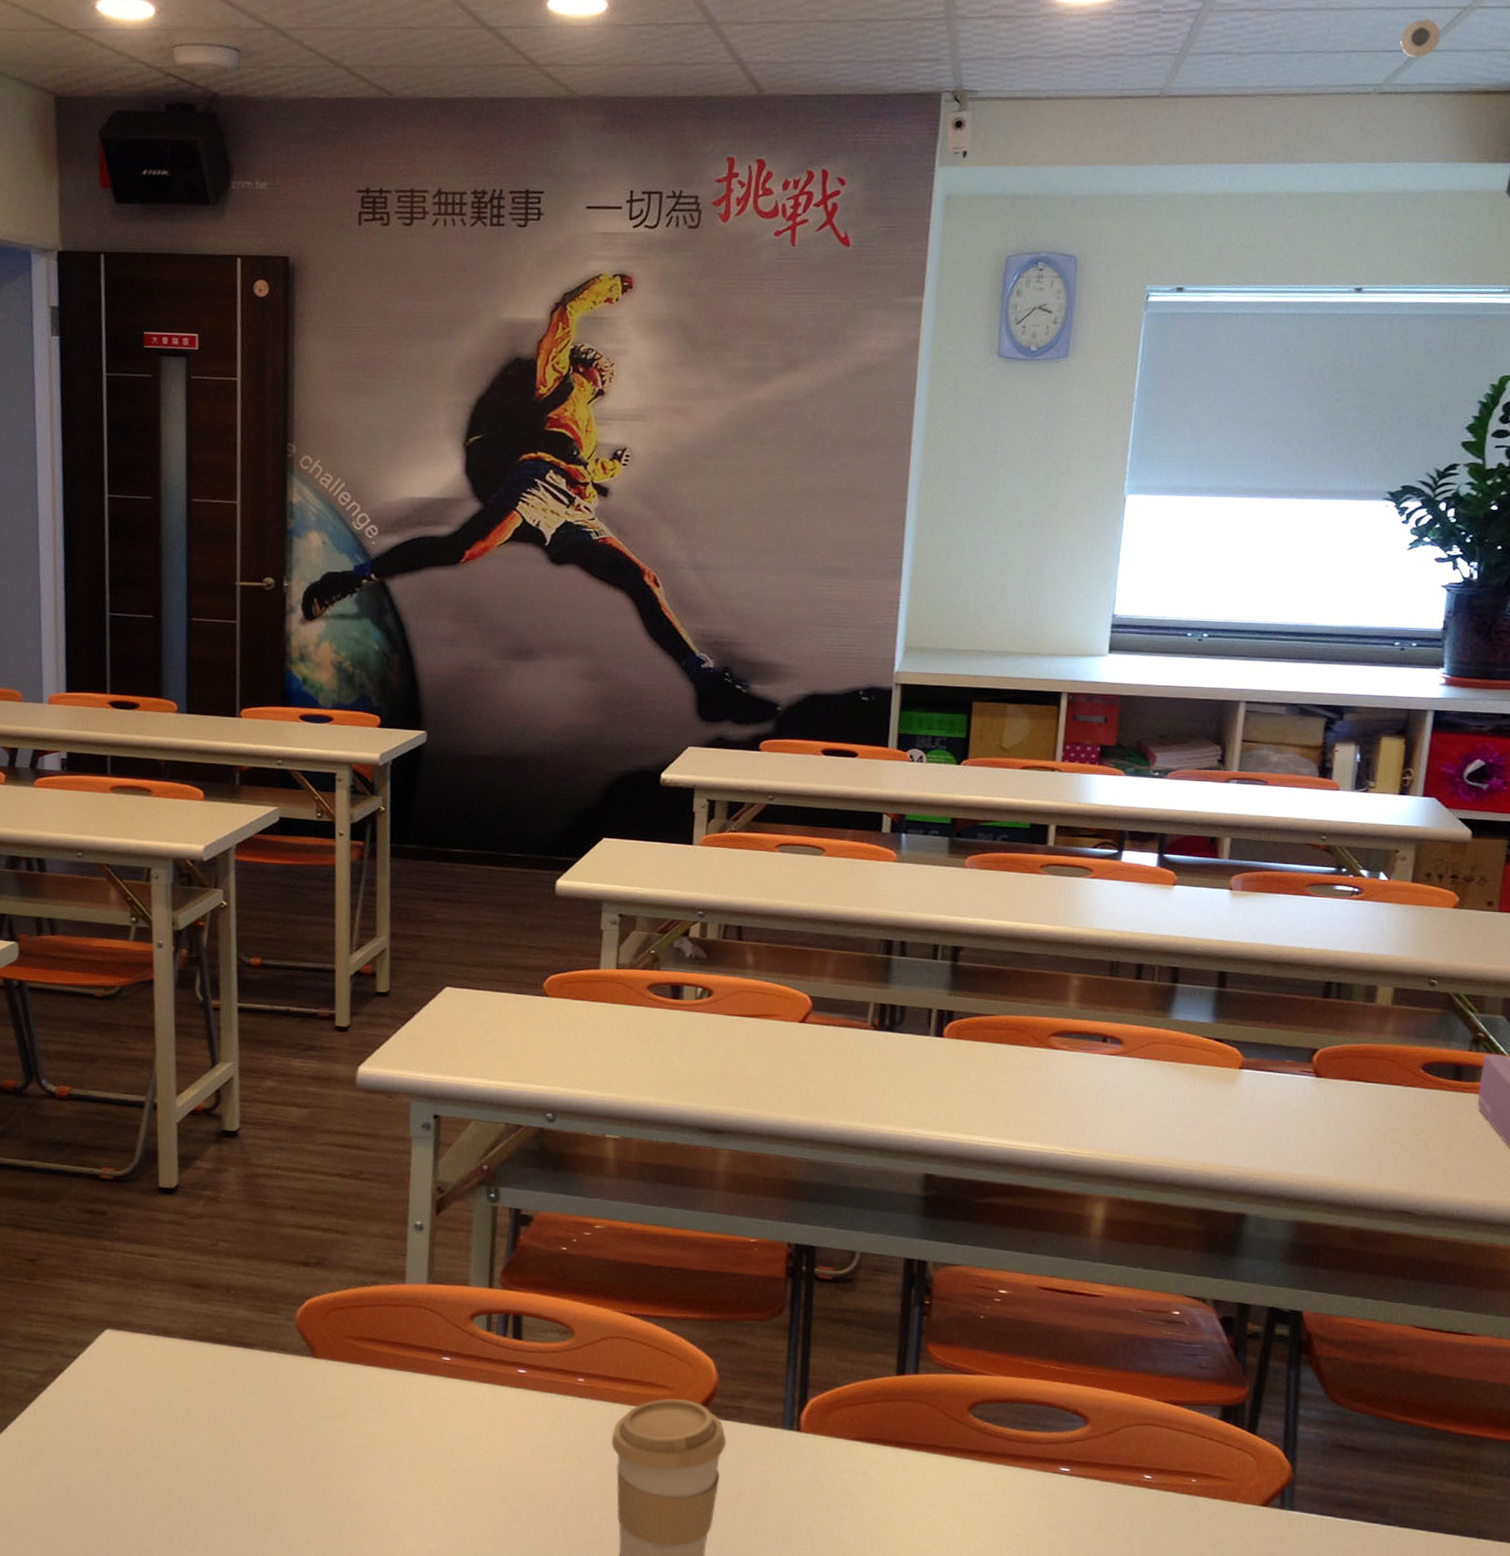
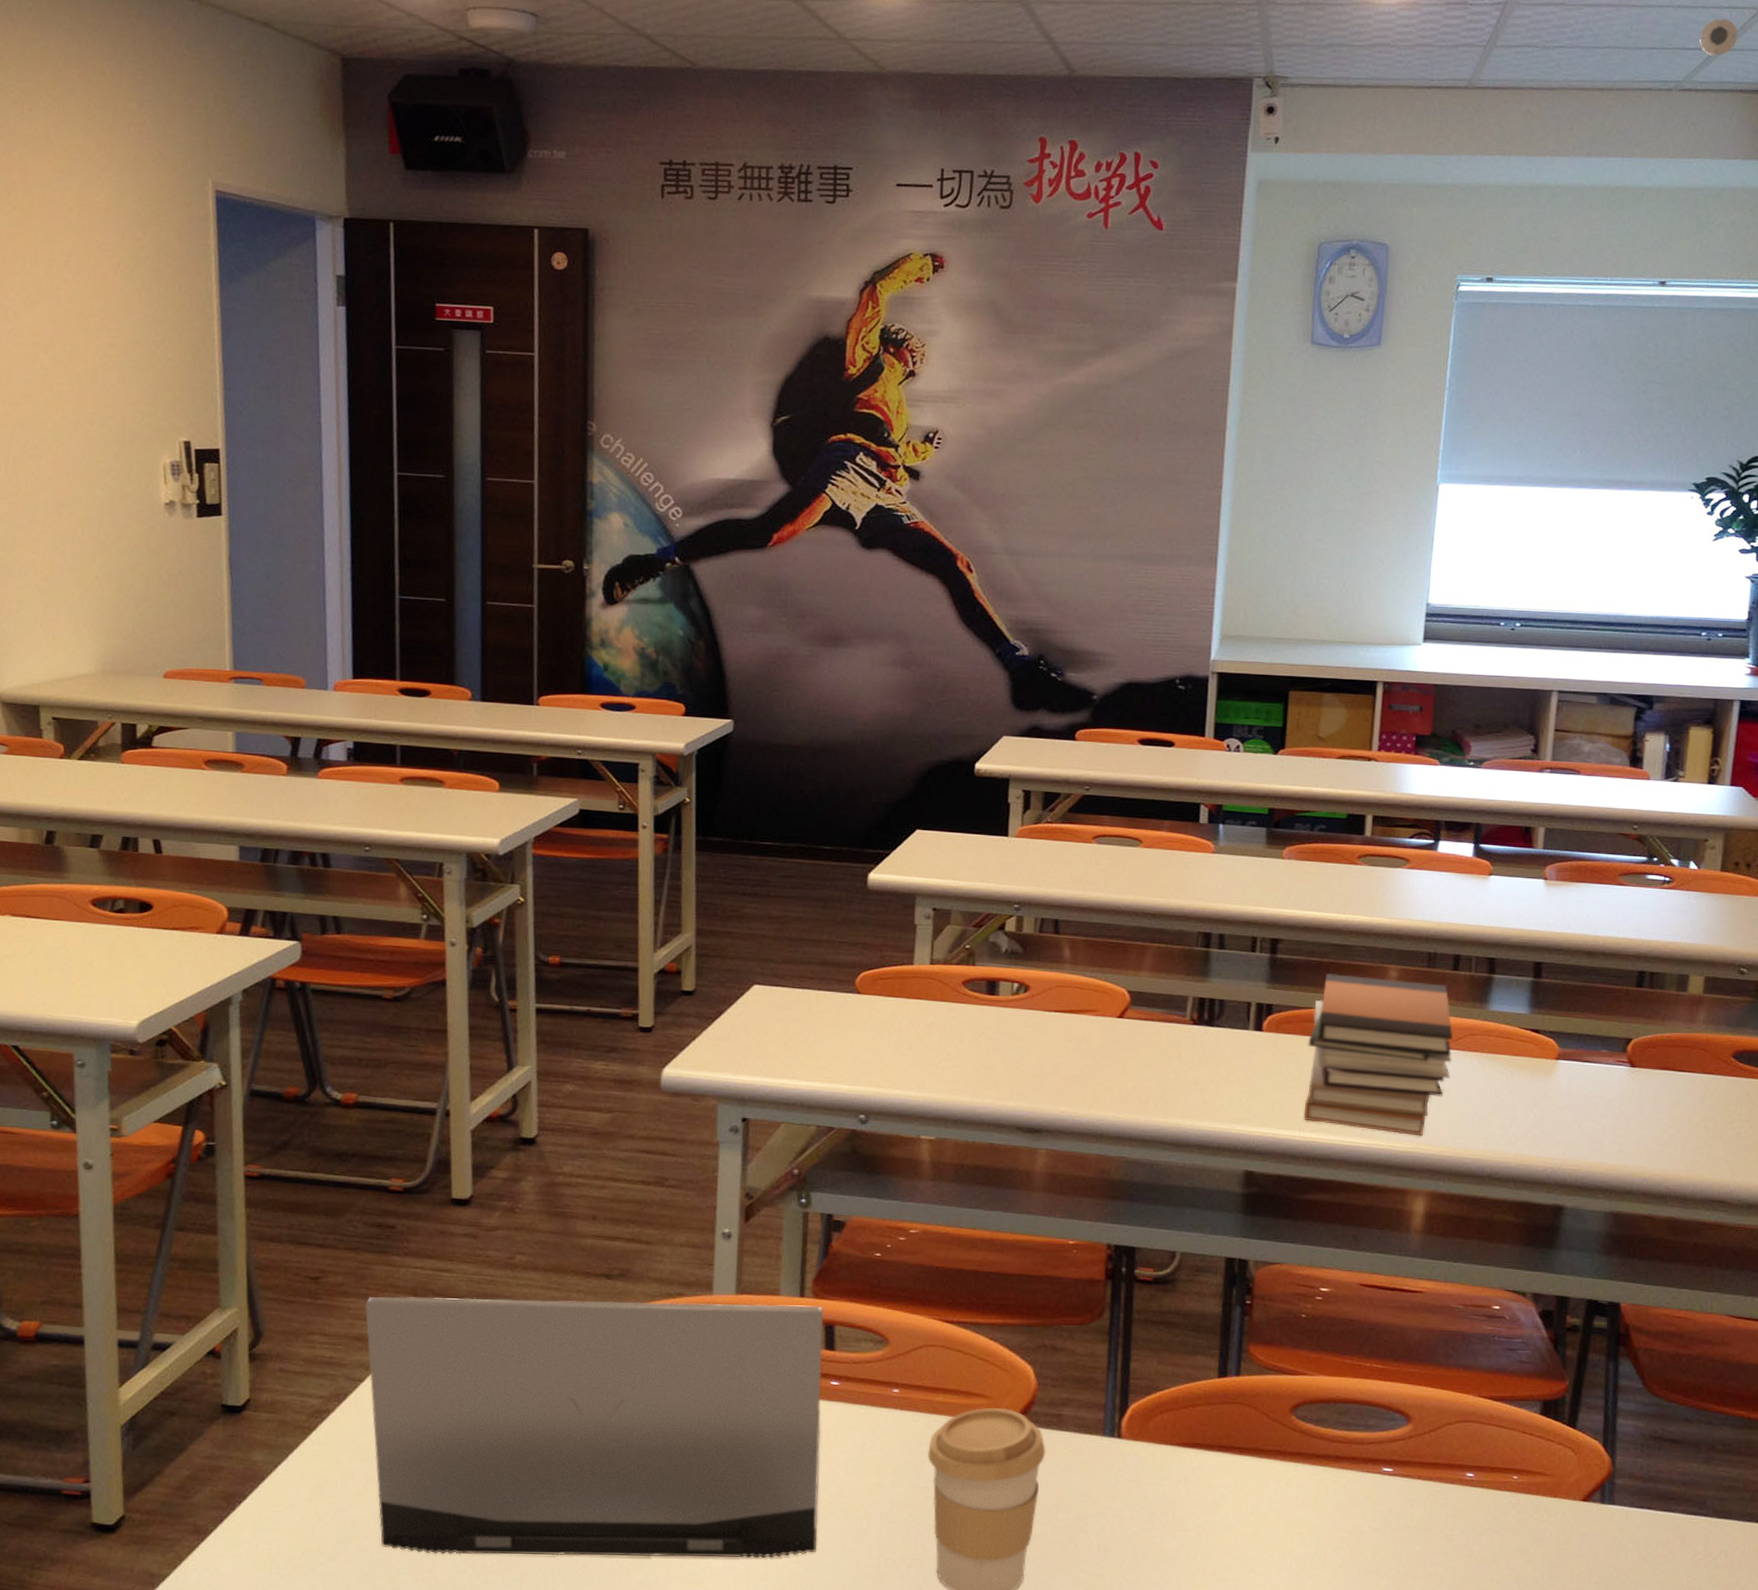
laptop computer: none [78,1279,512,1537] -> present [364,1297,824,1559]
book stack: none [983,981,1135,1143] -> present [1303,974,1453,1136]

